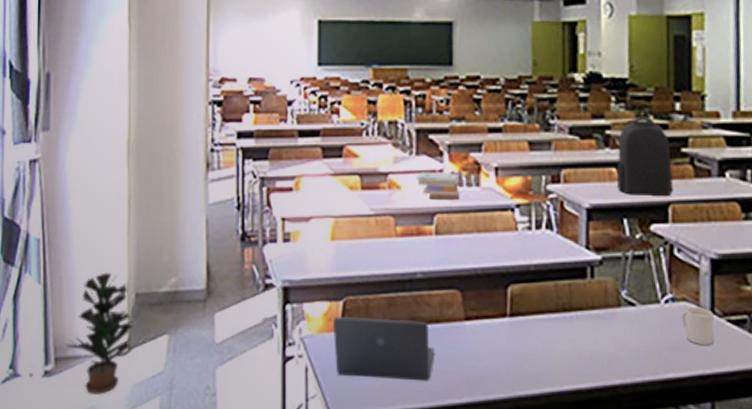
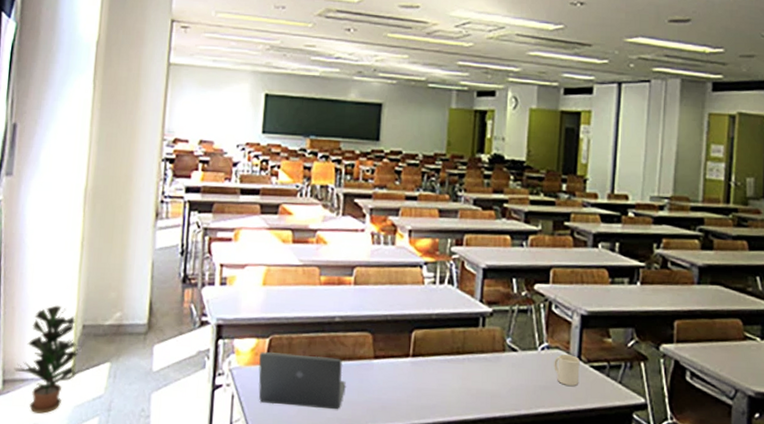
books: present [417,172,460,199] -> none [341,230,379,255]
backpack: present [617,116,673,196] -> none [510,193,556,261]

